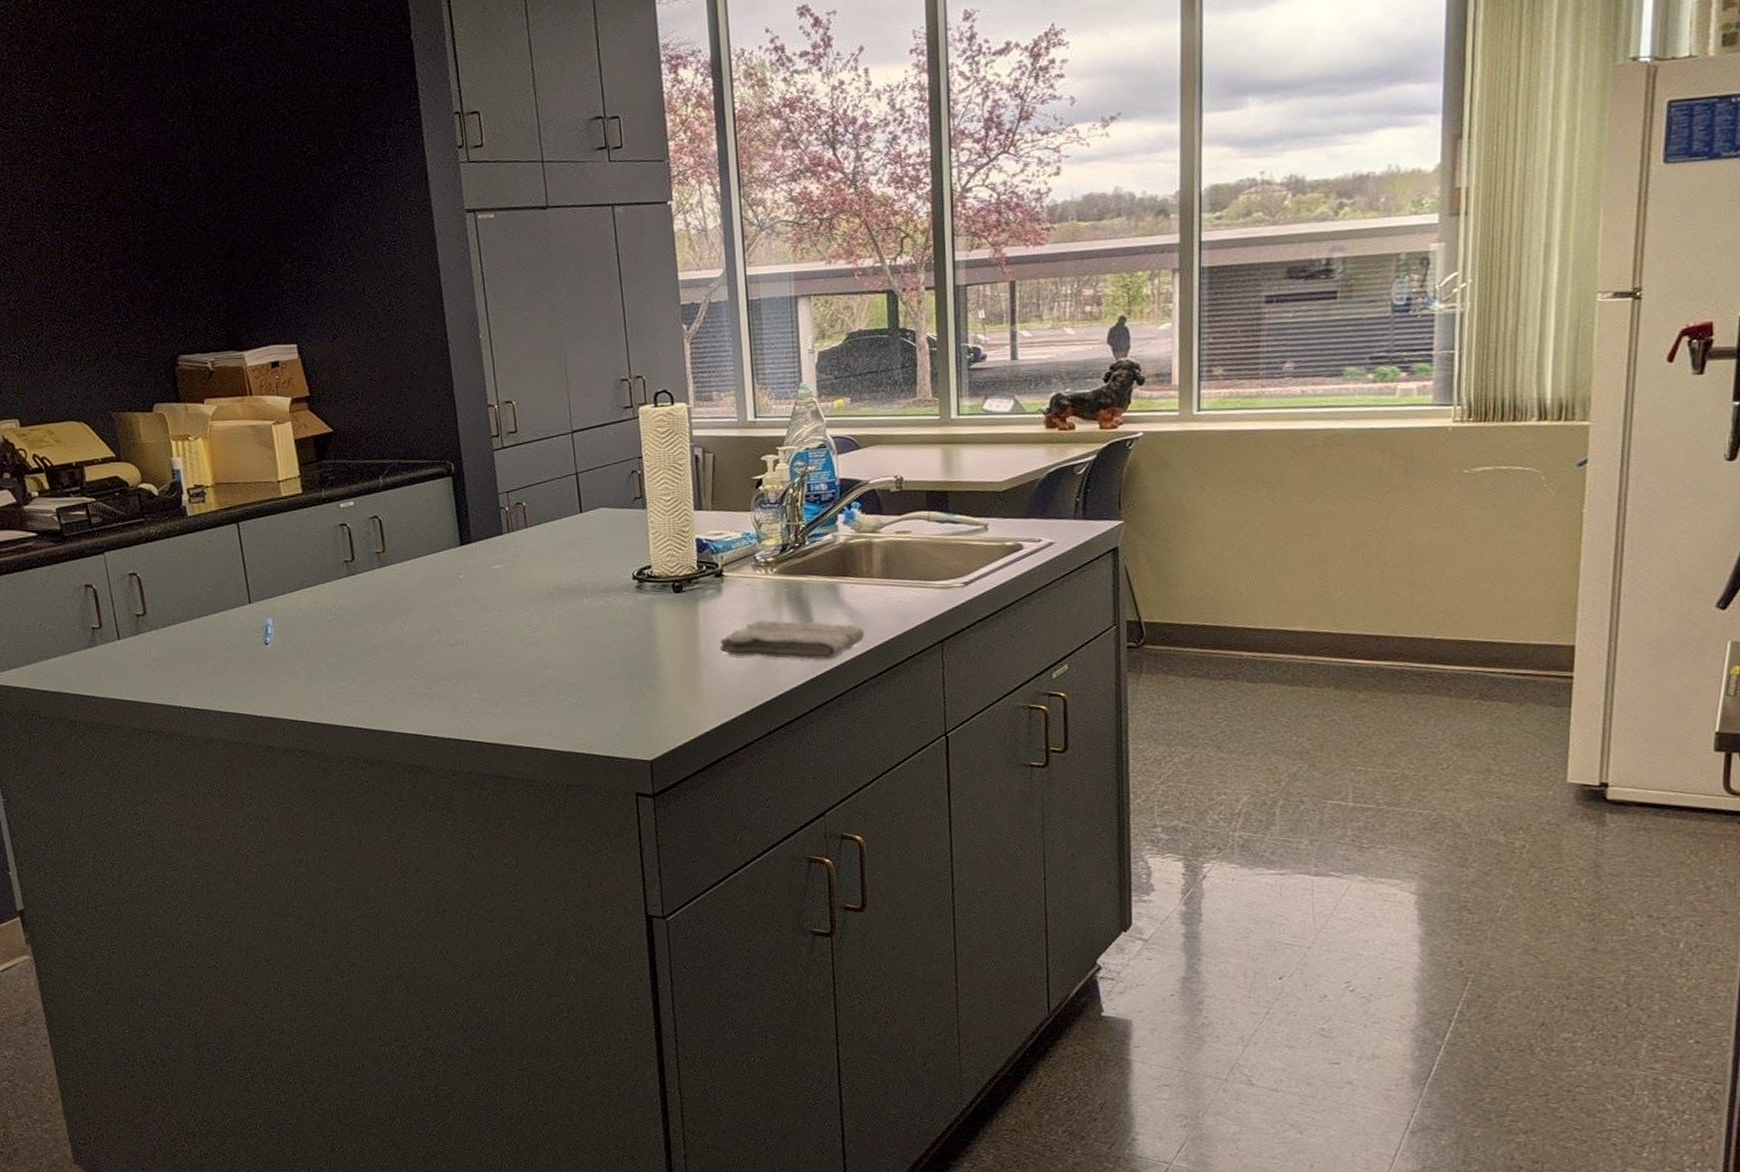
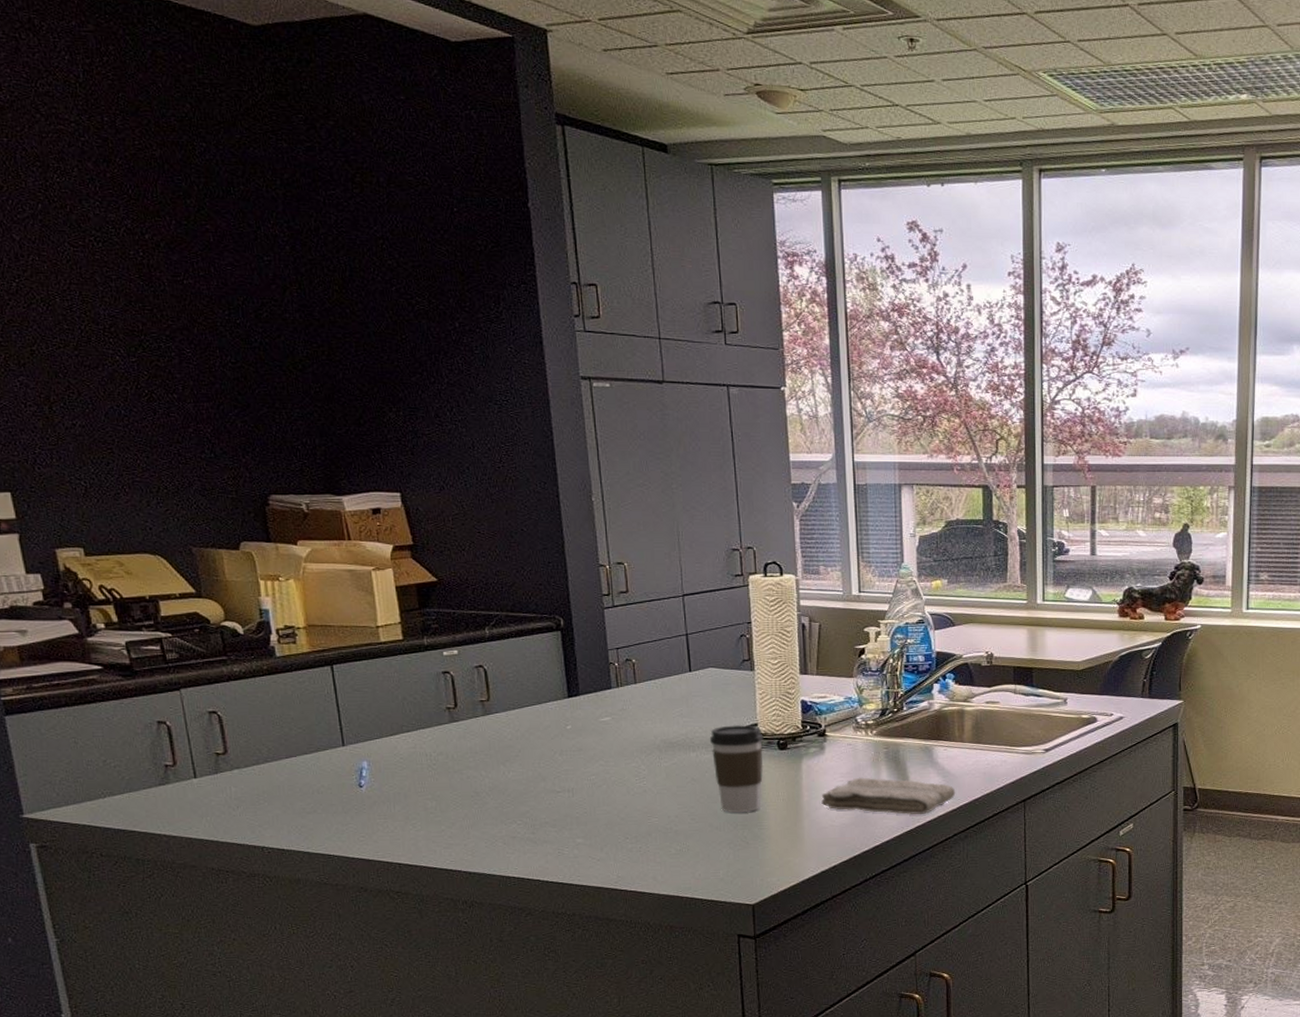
coffee cup: none [602,566,659,662] -> present [709,724,764,813]

